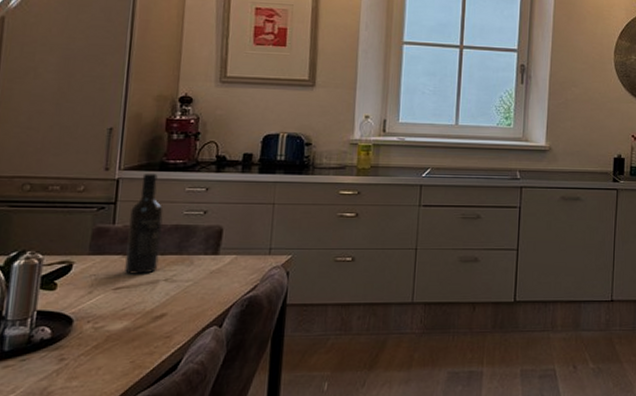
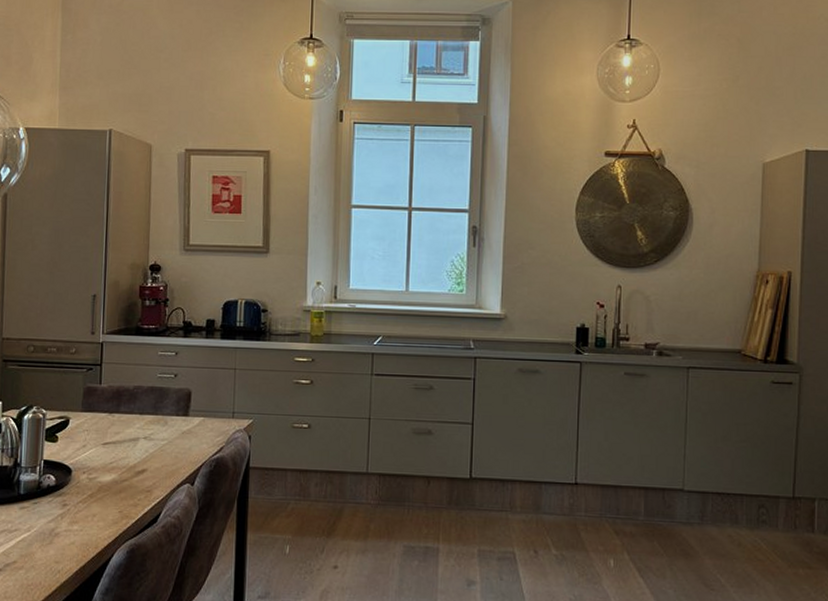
wine bottle: present [125,173,164,274] -> none [111,337,141,432]

